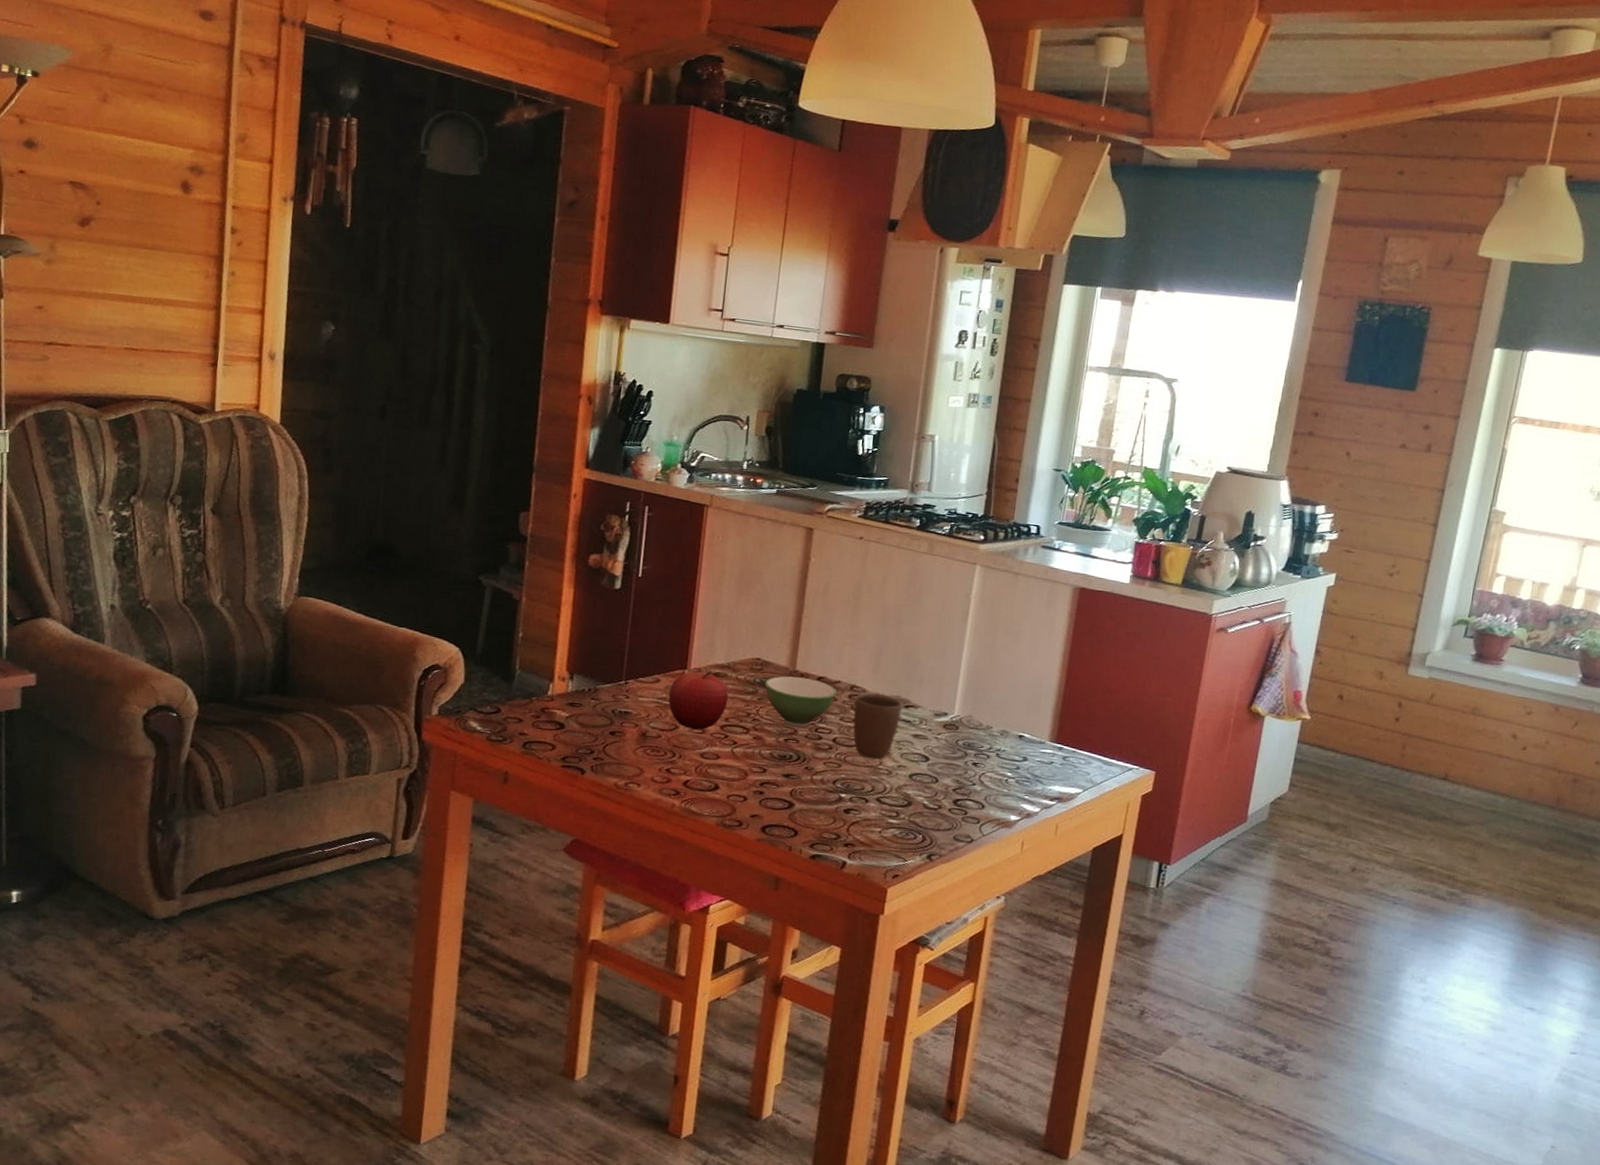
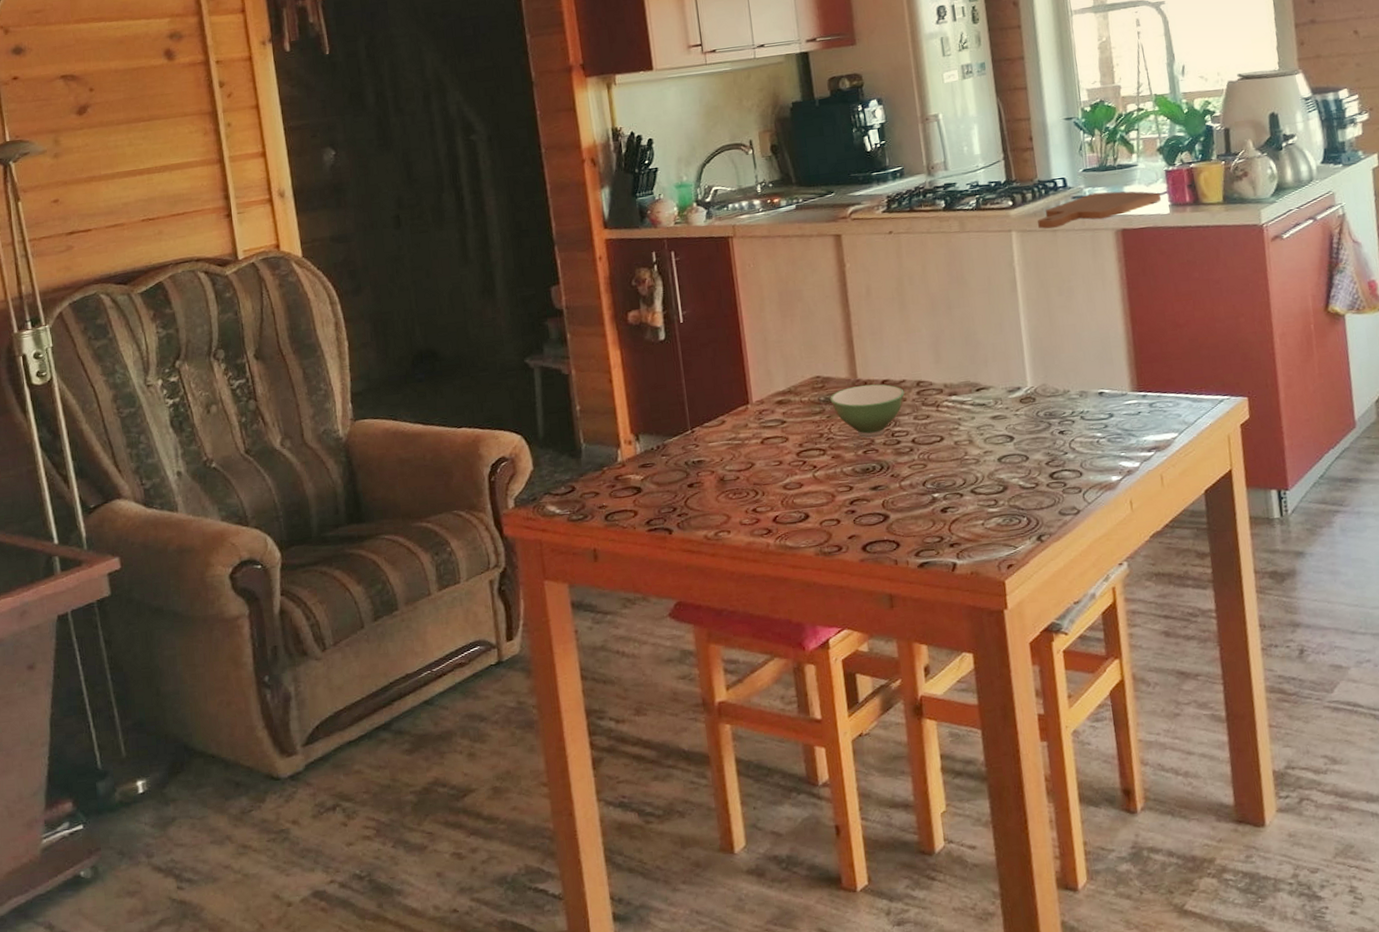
fruit: present [668,671,729,730] -> none [736,400,798,463]
mug: present [853,693,902,759] -> none [923,382,975,451]
cutting board: none [1003,546,1126,574] -> present [1038,191,1161,229]

